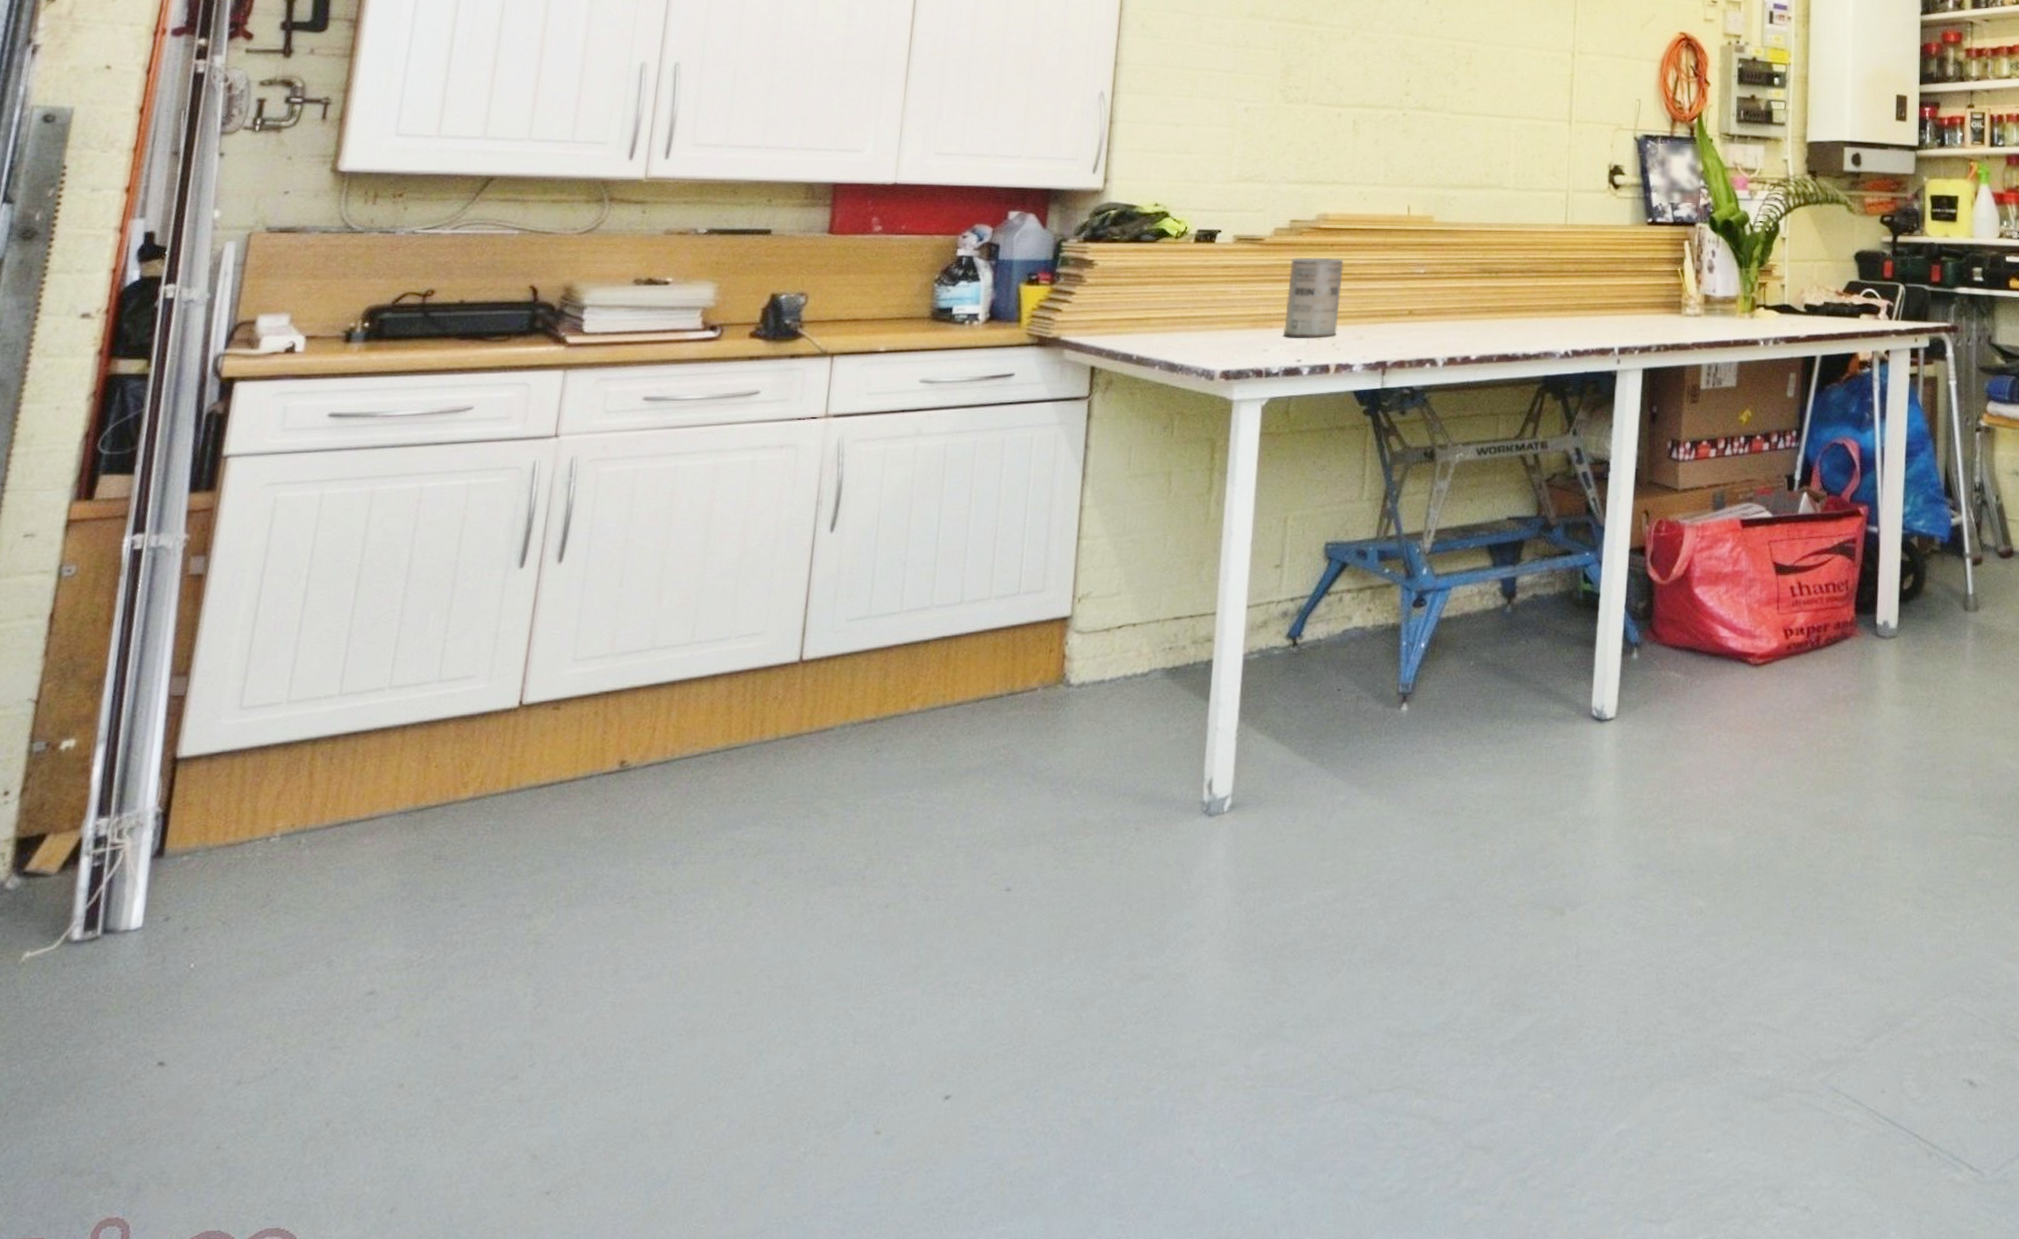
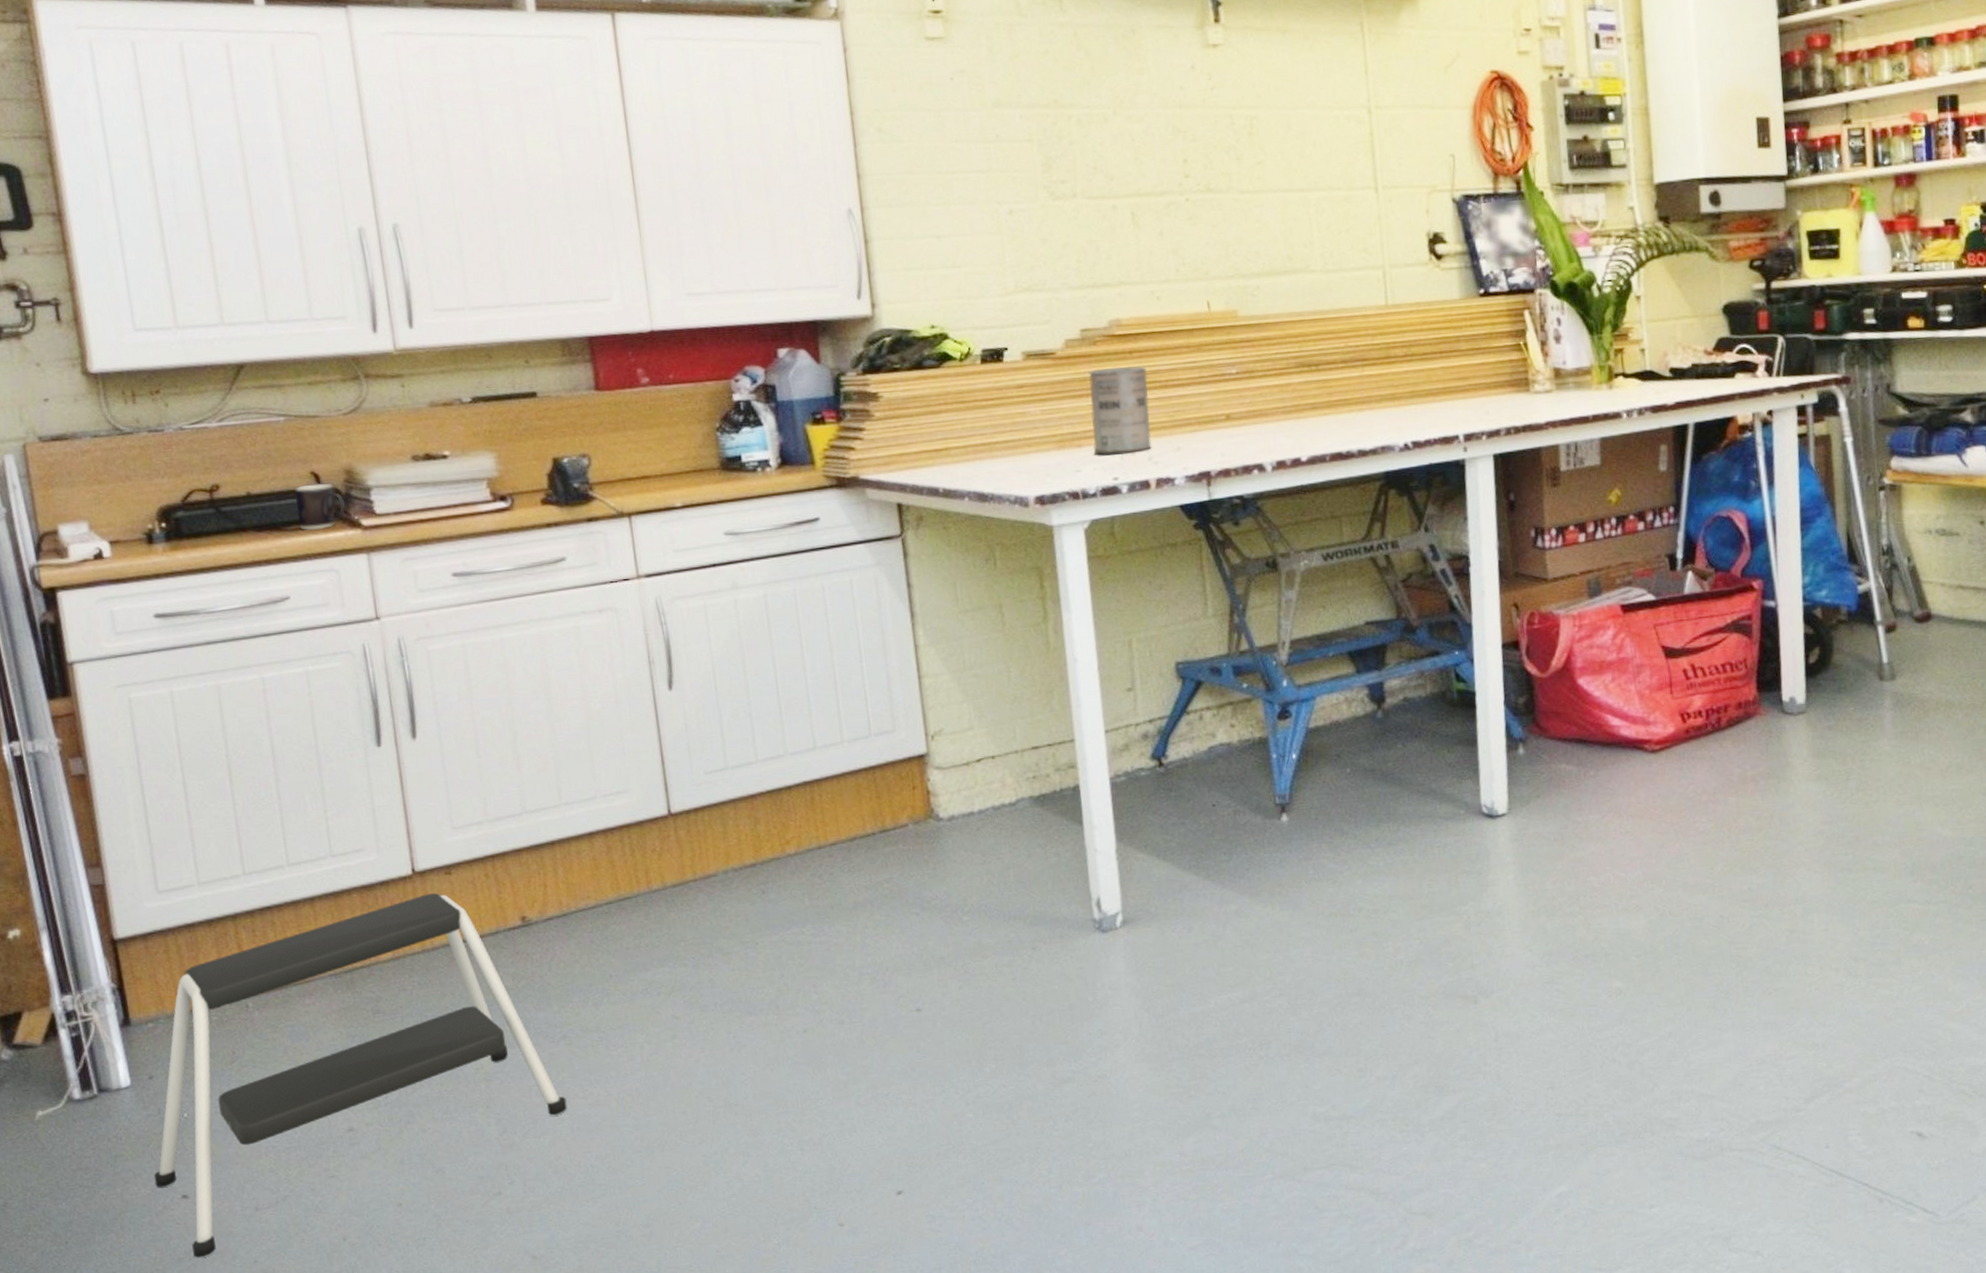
step stool: none [131,728,617,1140] -> present [153,892,568,1258]
mug: none [504,298,556,343] -> present [293,483,346,531]

